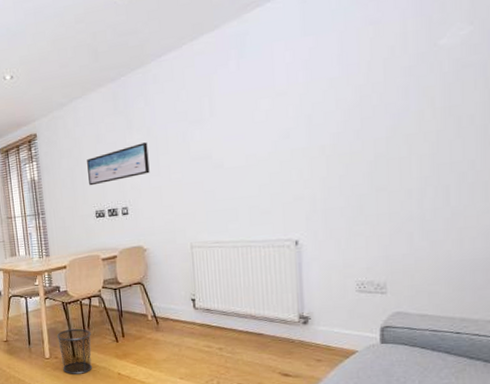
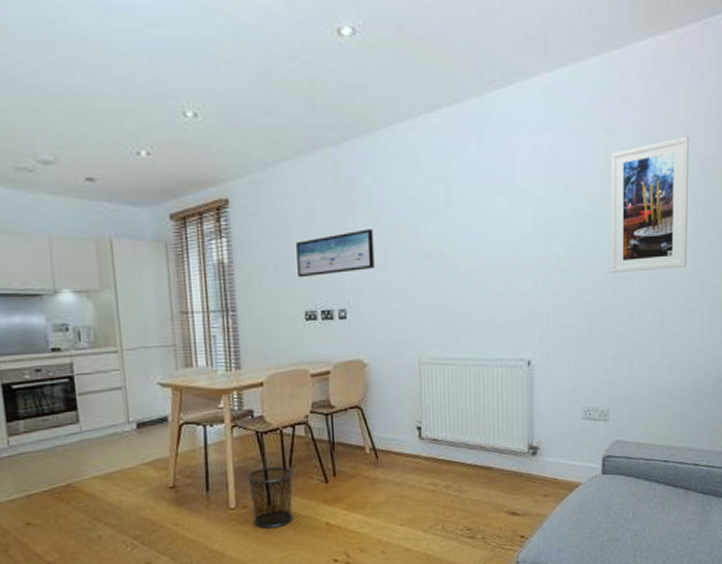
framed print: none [378,11,475,155] -> present [610,136,689,273]

